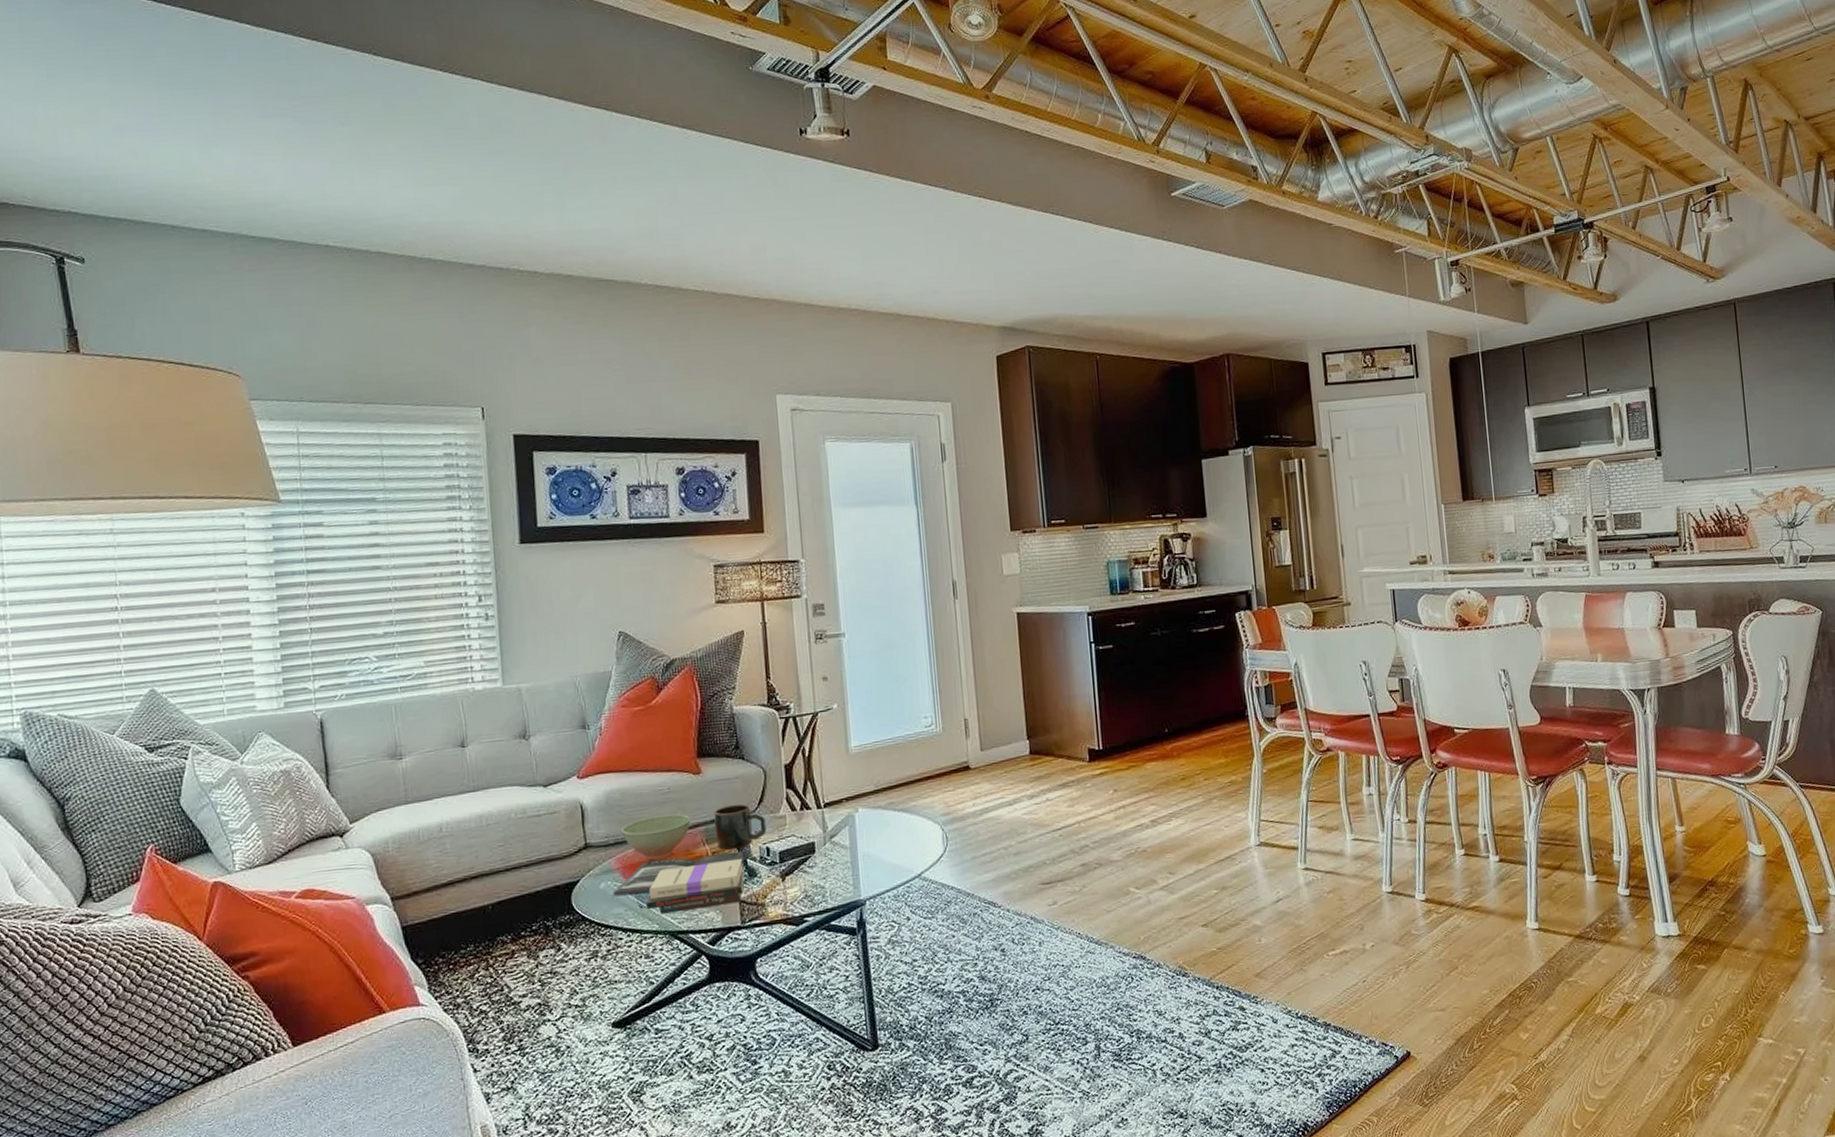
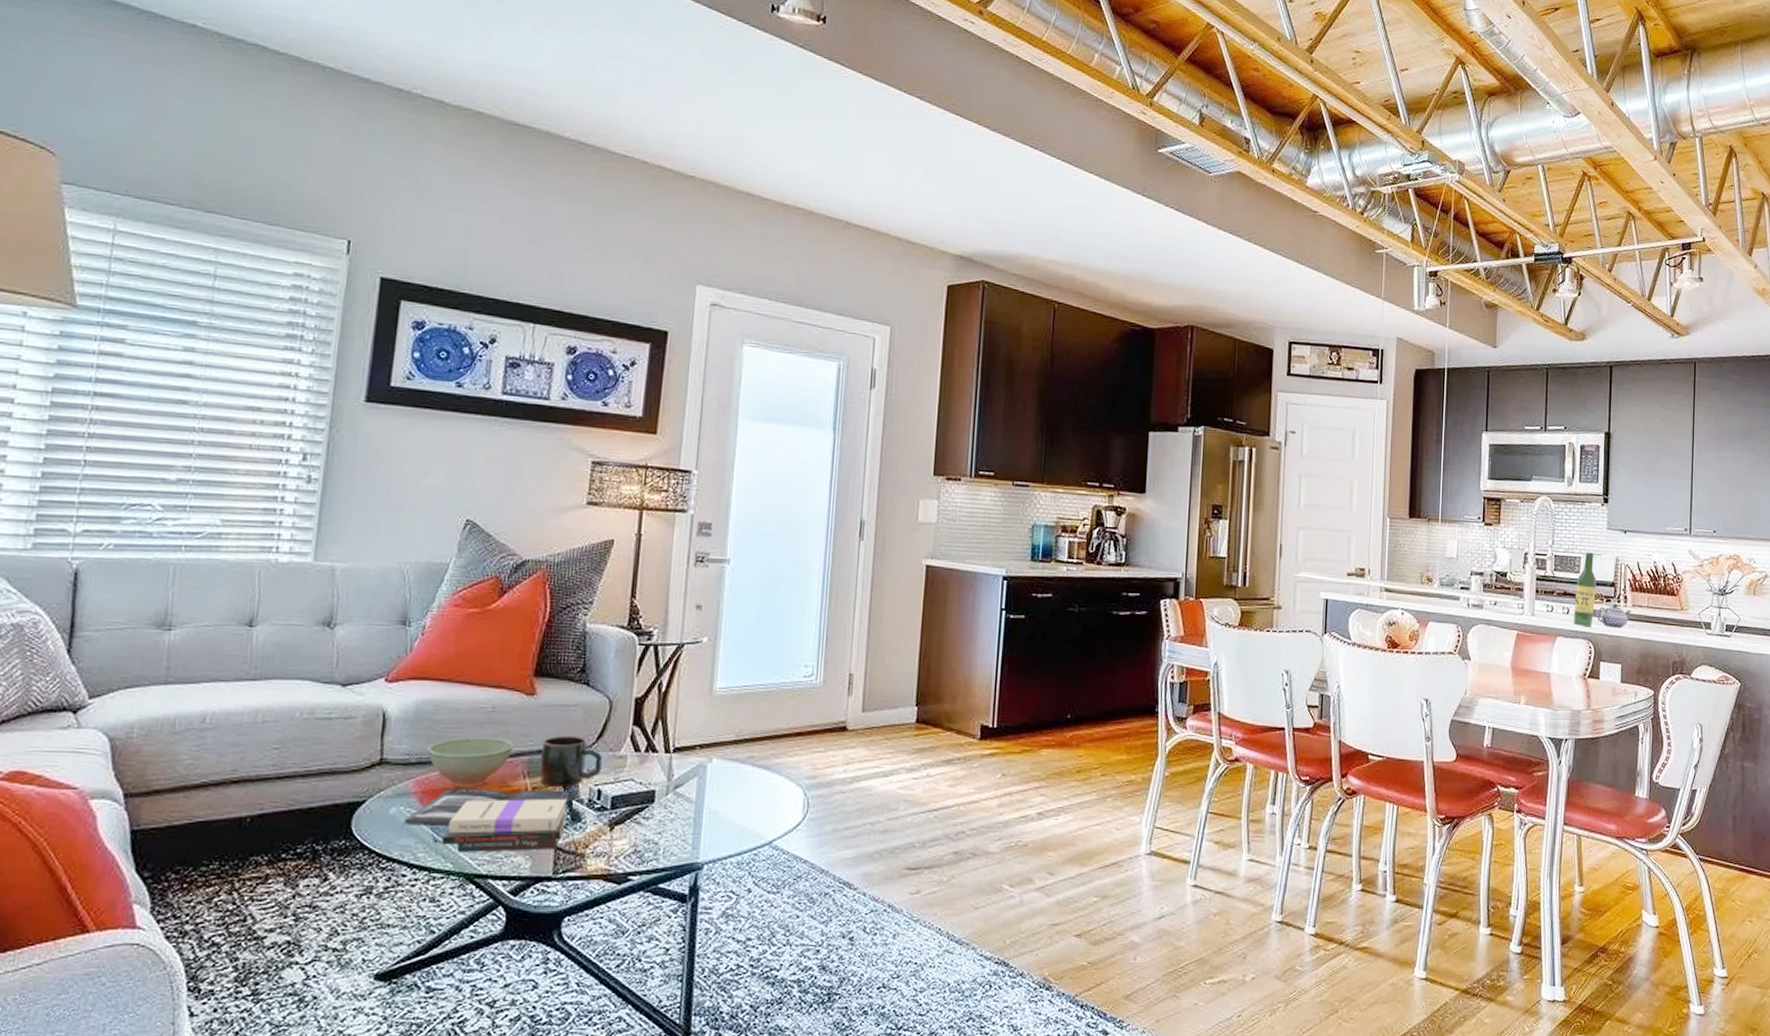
wine bottle: none [1639,506,1661,580] -> present [1573,552,1597,628]
teapot: none [1664,552,1700,577] -> present [1597,604,1632,629]

